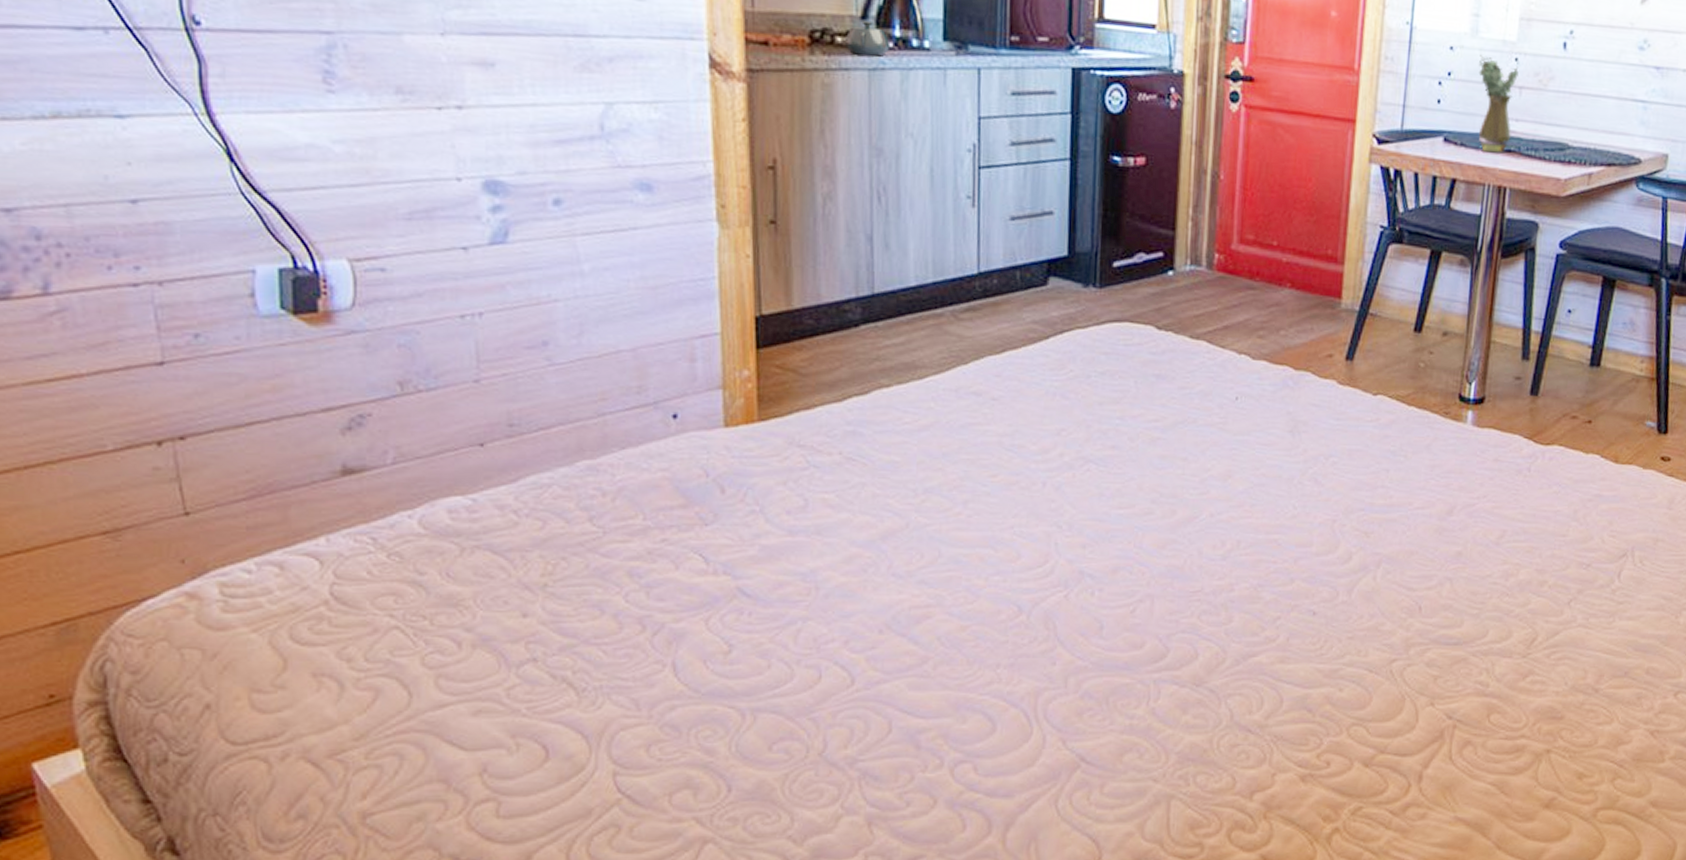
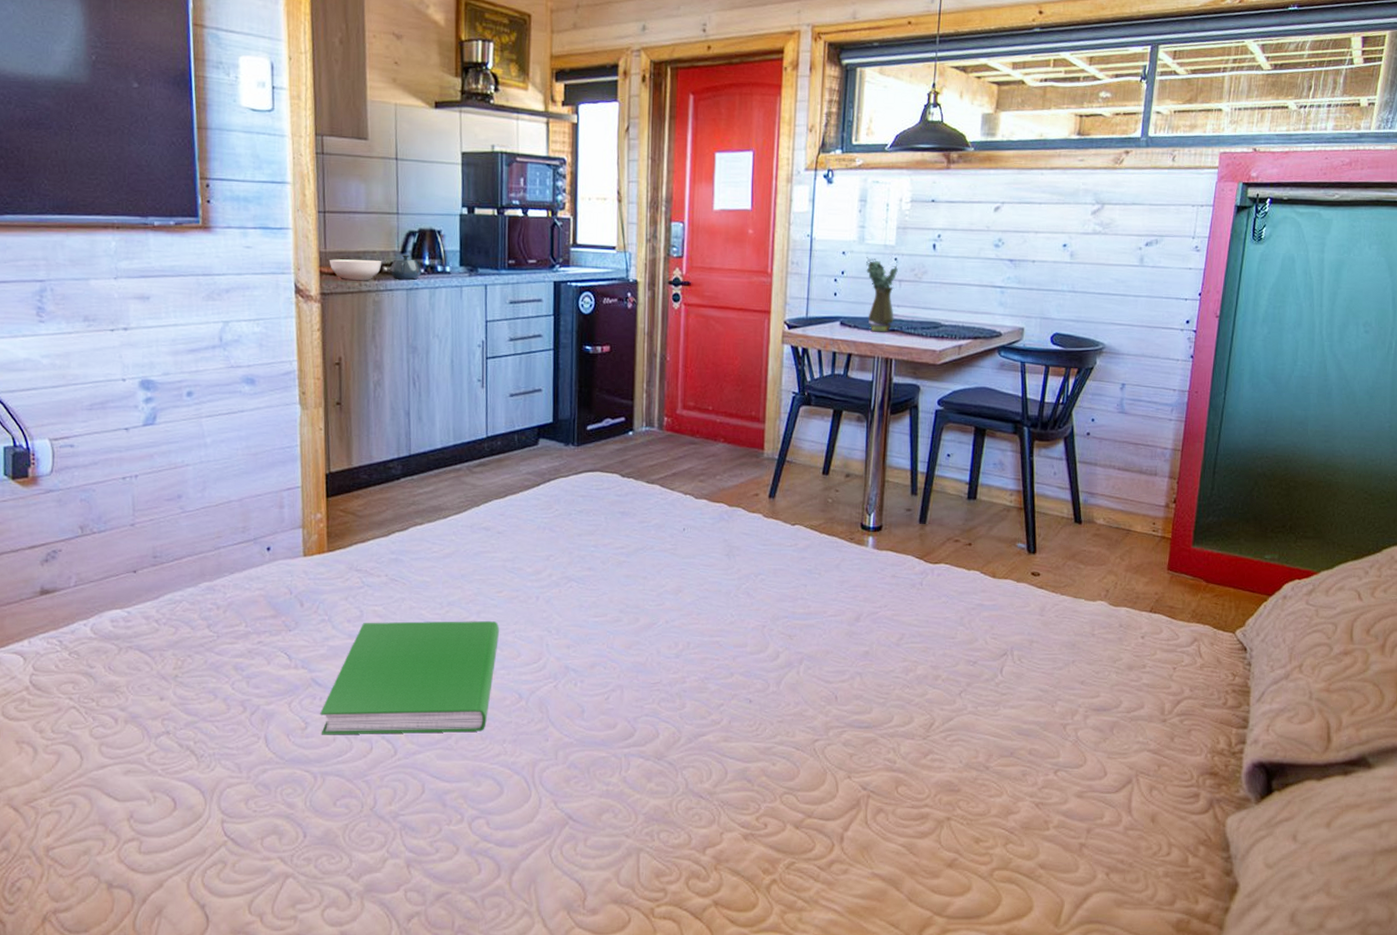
hardcover book: none [749,513,994,661] -> present [320,621,500,735]
bowl: none [758,22,834,55] -> present [329,259,382,281]

